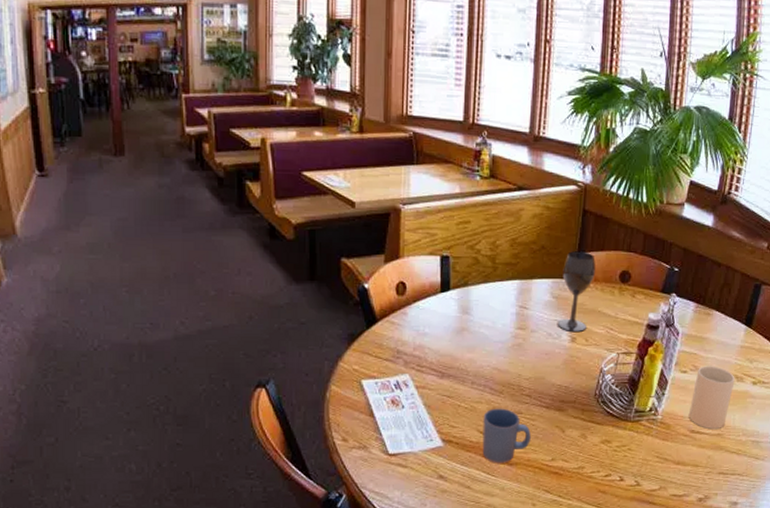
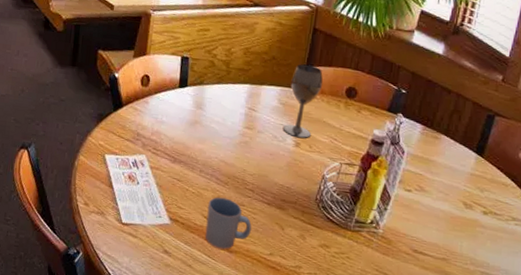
cup: present [688,366,735,430] -> none [411,187,464,254]

